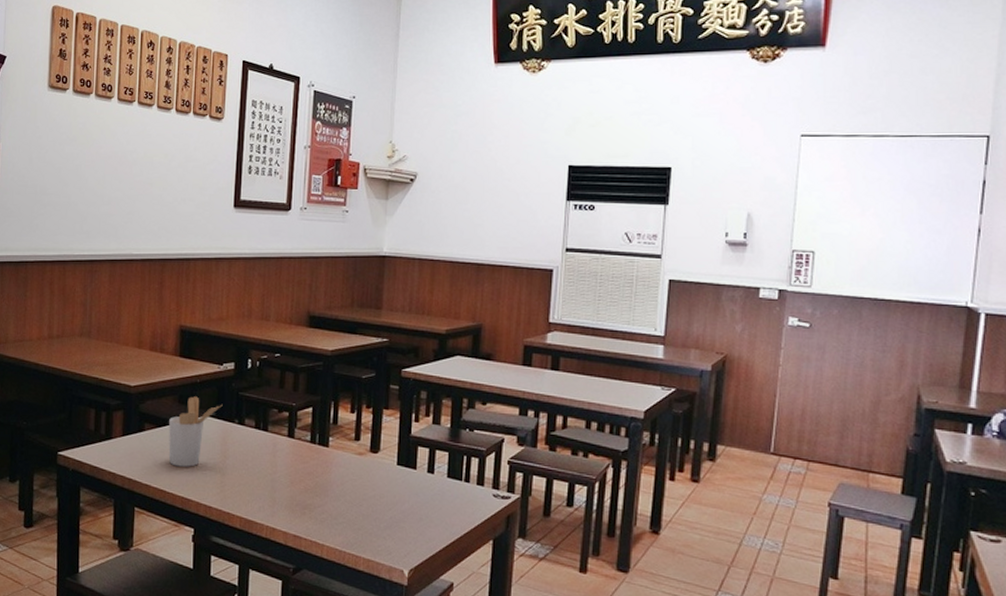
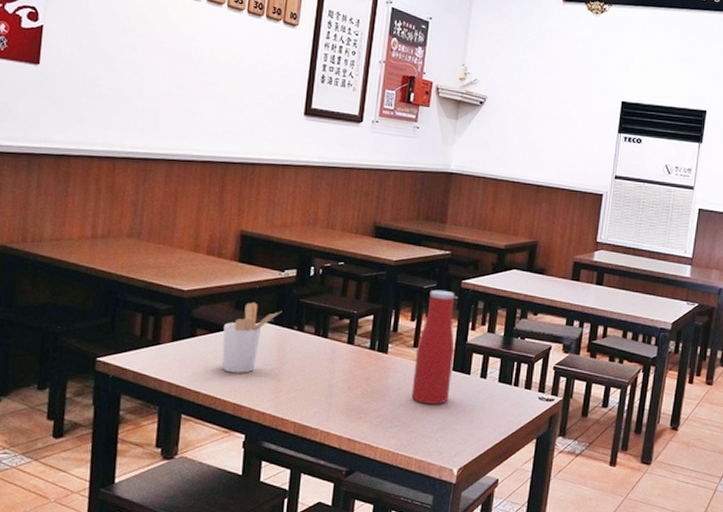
bottle: none [355,379,398,501] -> present [411,289,455,404]

